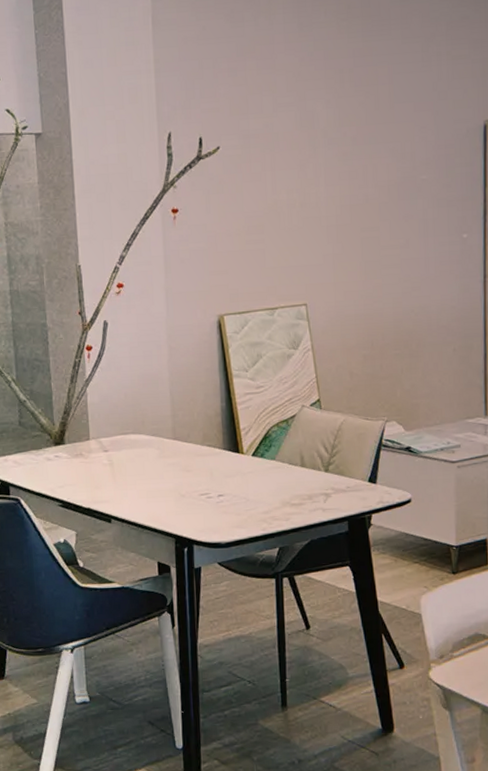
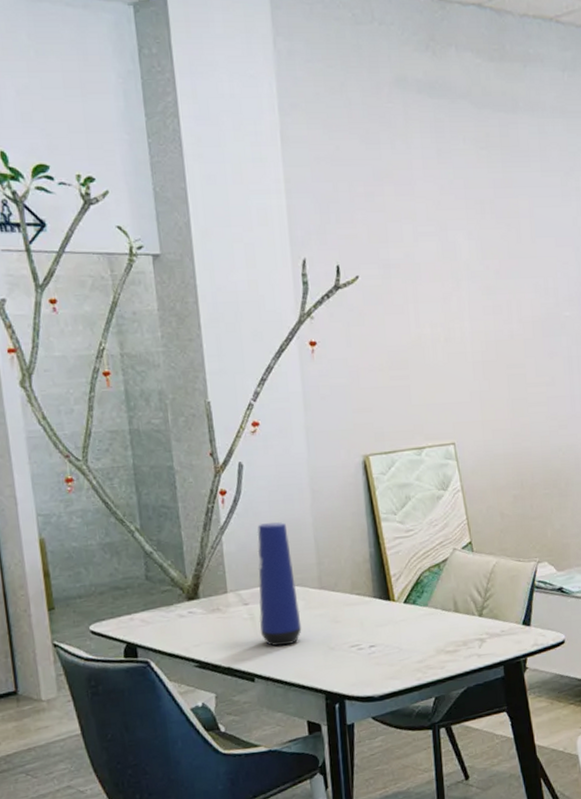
vase: none [117,376,156,491] -> present [257,522,302,647]

